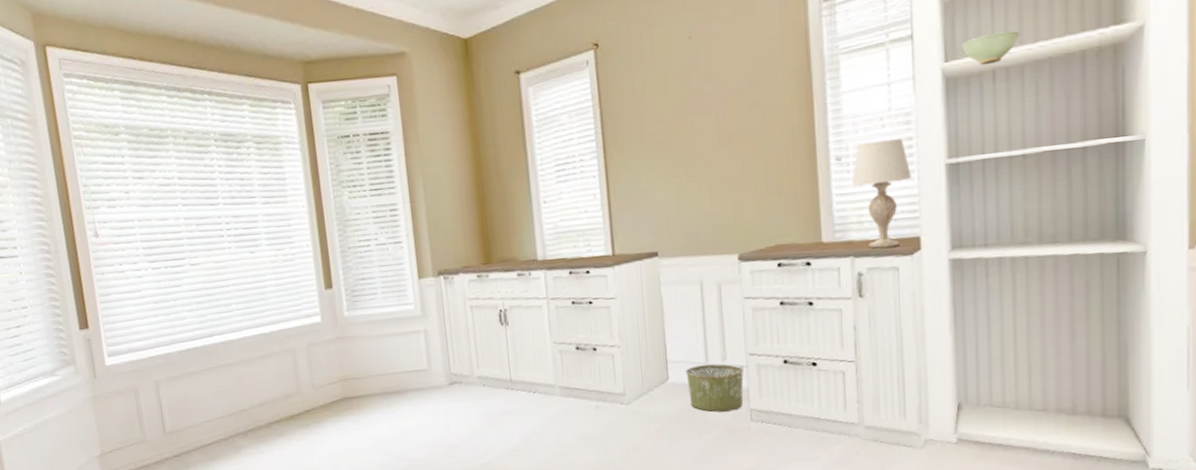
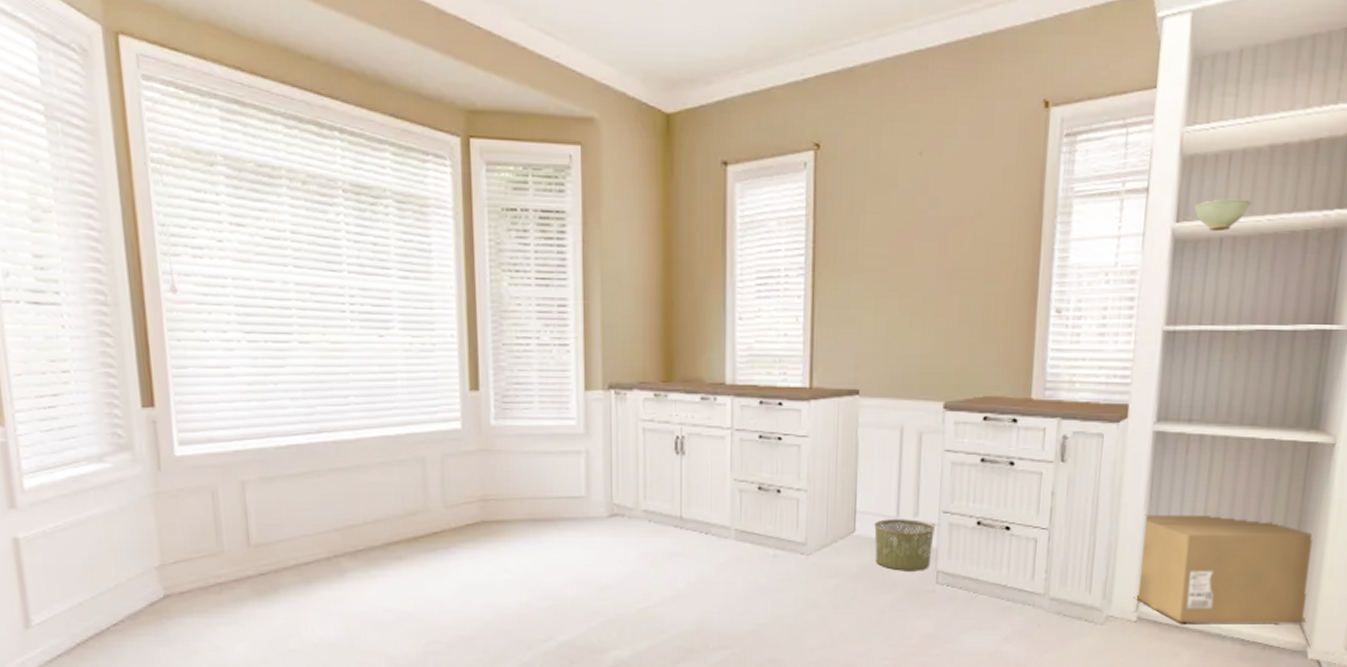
table lamp: present [852,139,912,249] -> none [1069,297,1129,412]
box: none [951,333,1142,442] -> present [1133,514,1313,623]

